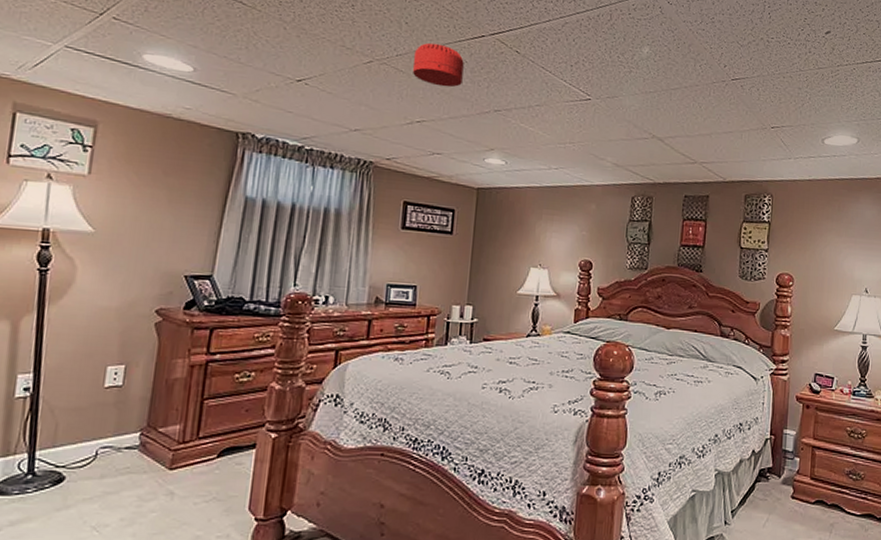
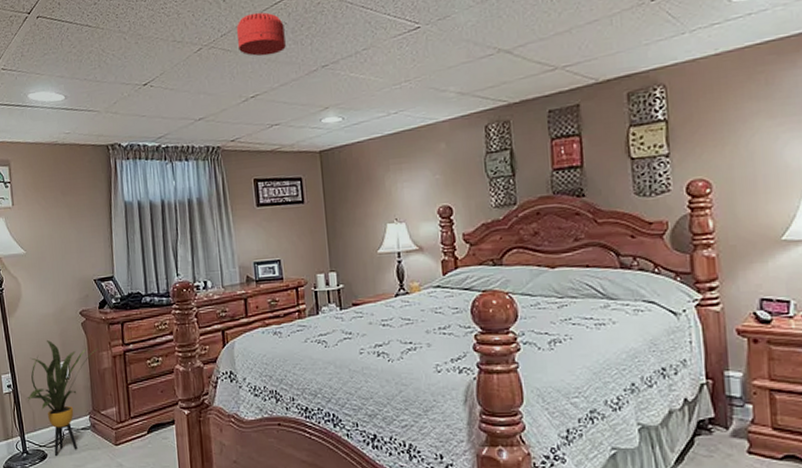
house plant: none [51,337,174,479] -> present [26,339,100,456]

